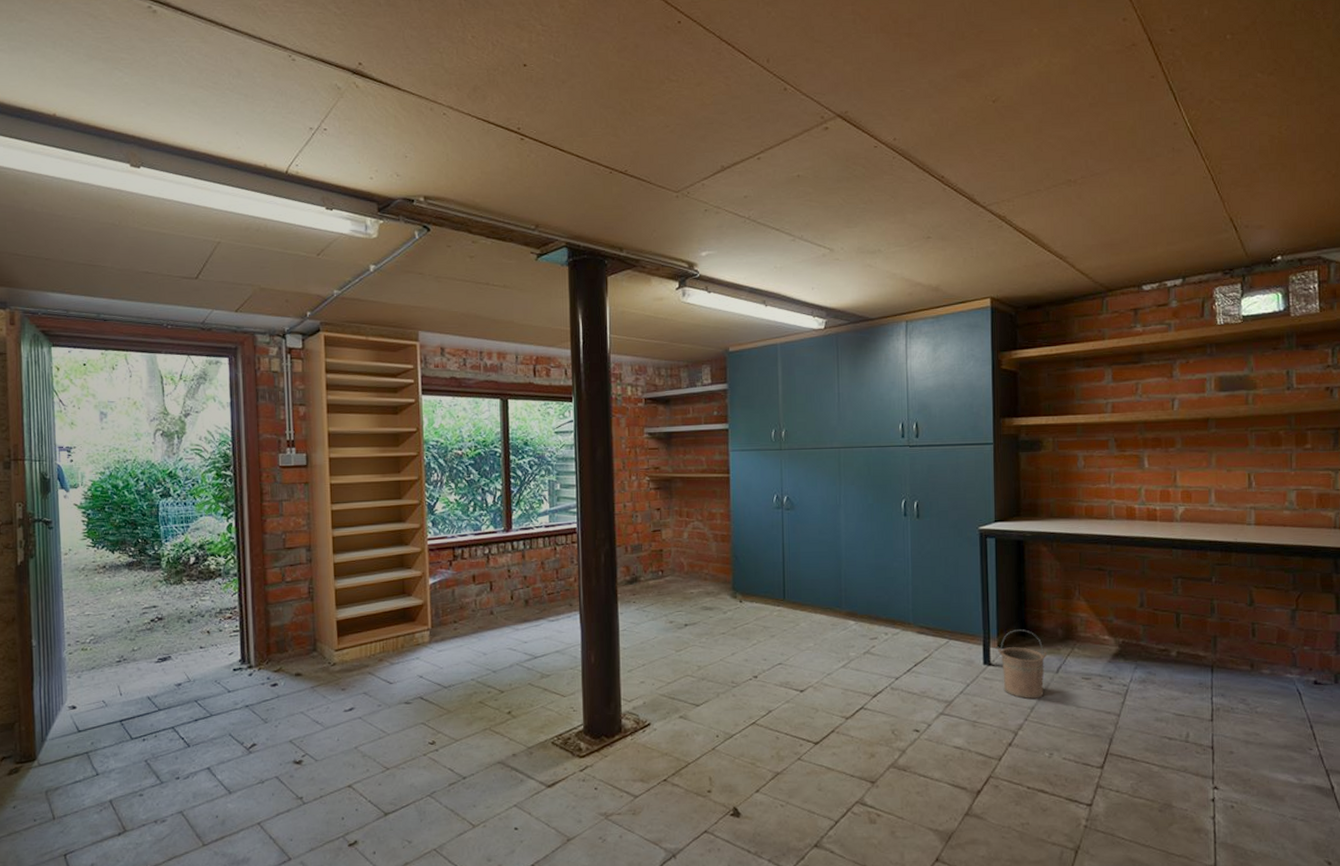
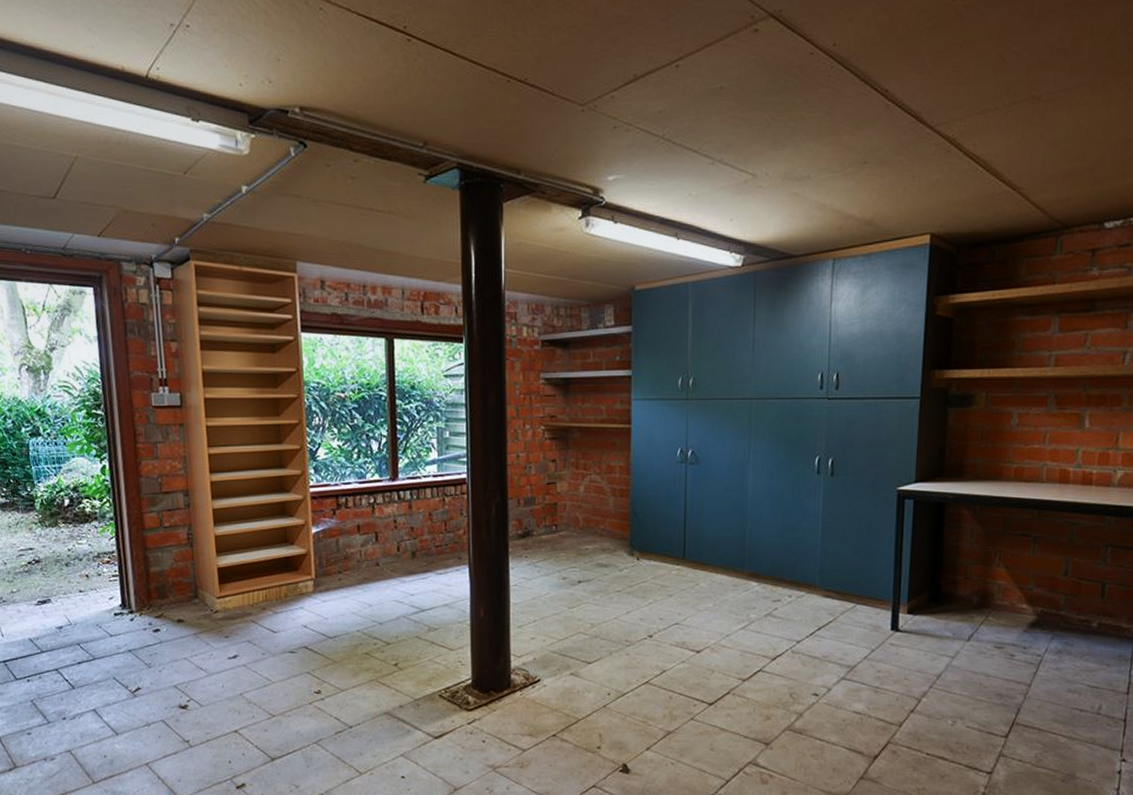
bucket: present [996,629,1048,700] -> none [906,596,960,667]

